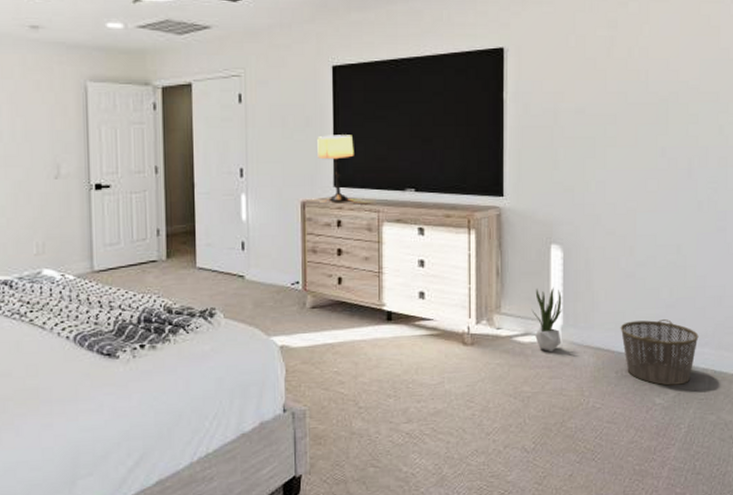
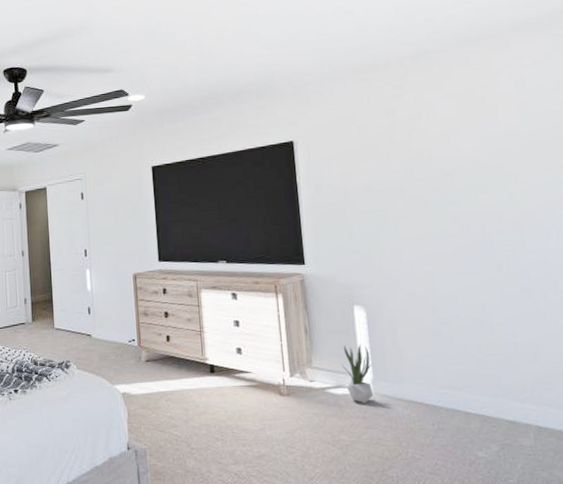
table lamp: present [317,135,354,202] -> none [143,219,173,274]
basket: present [620,319,699,386] -> none [431,375,517,440]

